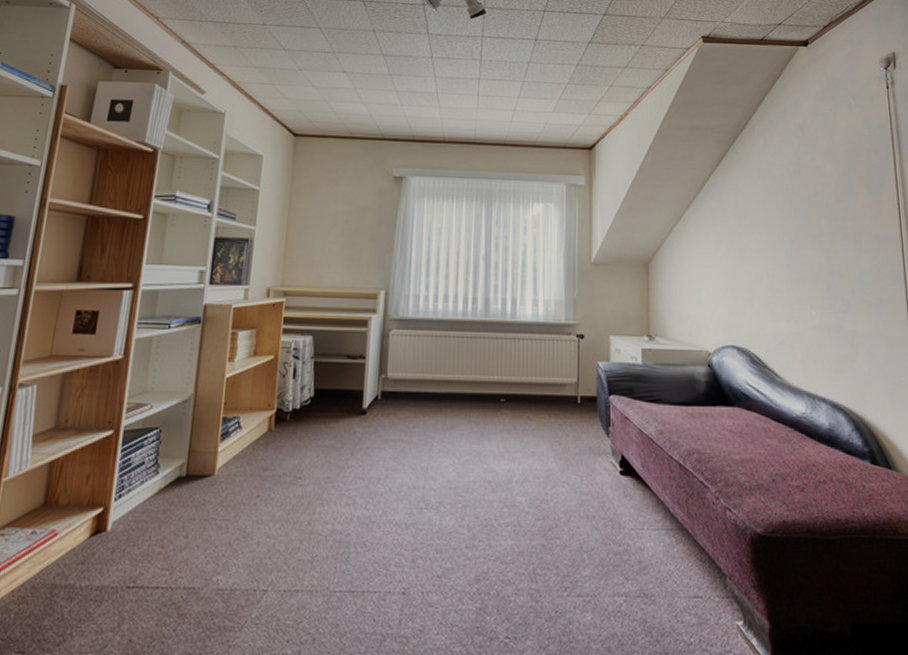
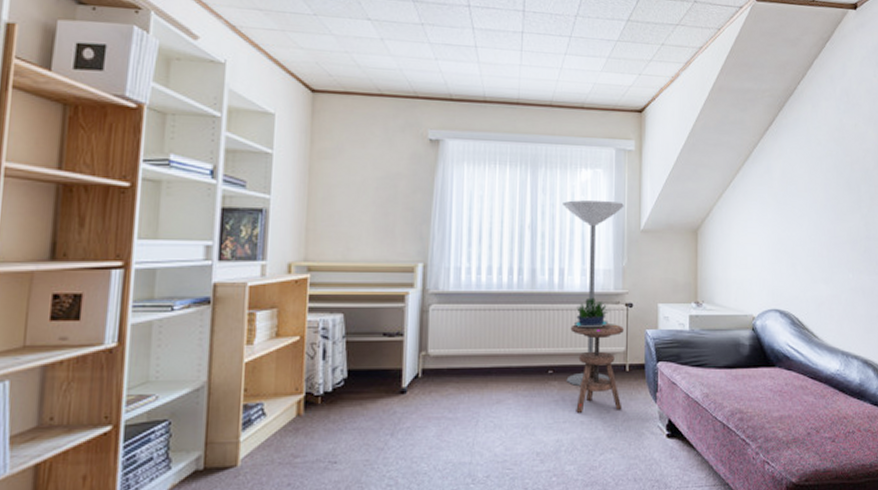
floor lamp: none [515,233,575,415] -> present [563,200,624,386]
side table: none [522,353,575,443] -> present [570,324,624,413]
potted plant: none [525,327,562,359] -> present [573,297,611,328]

